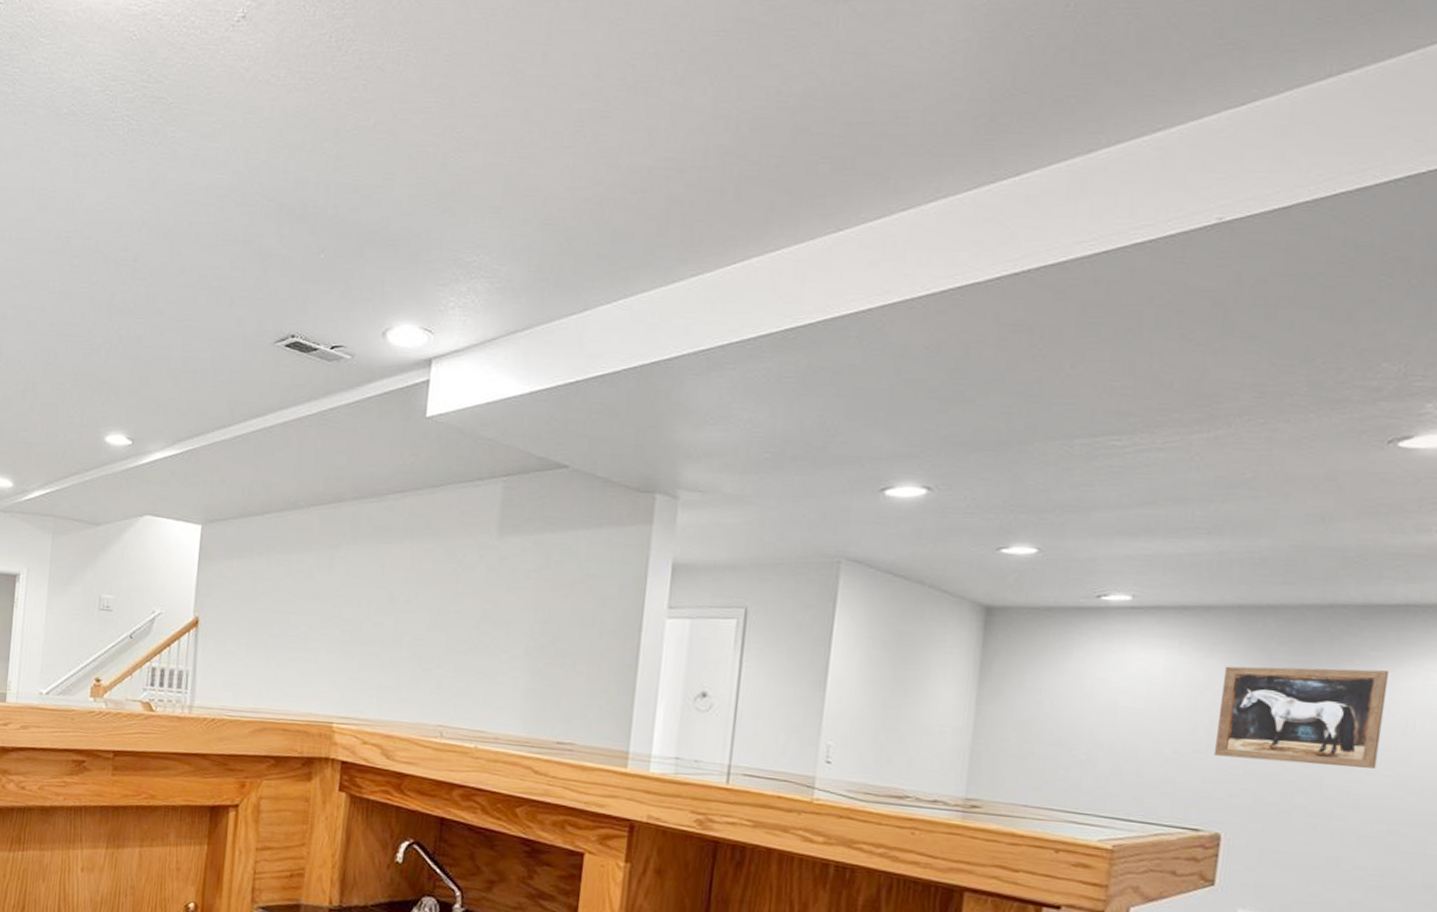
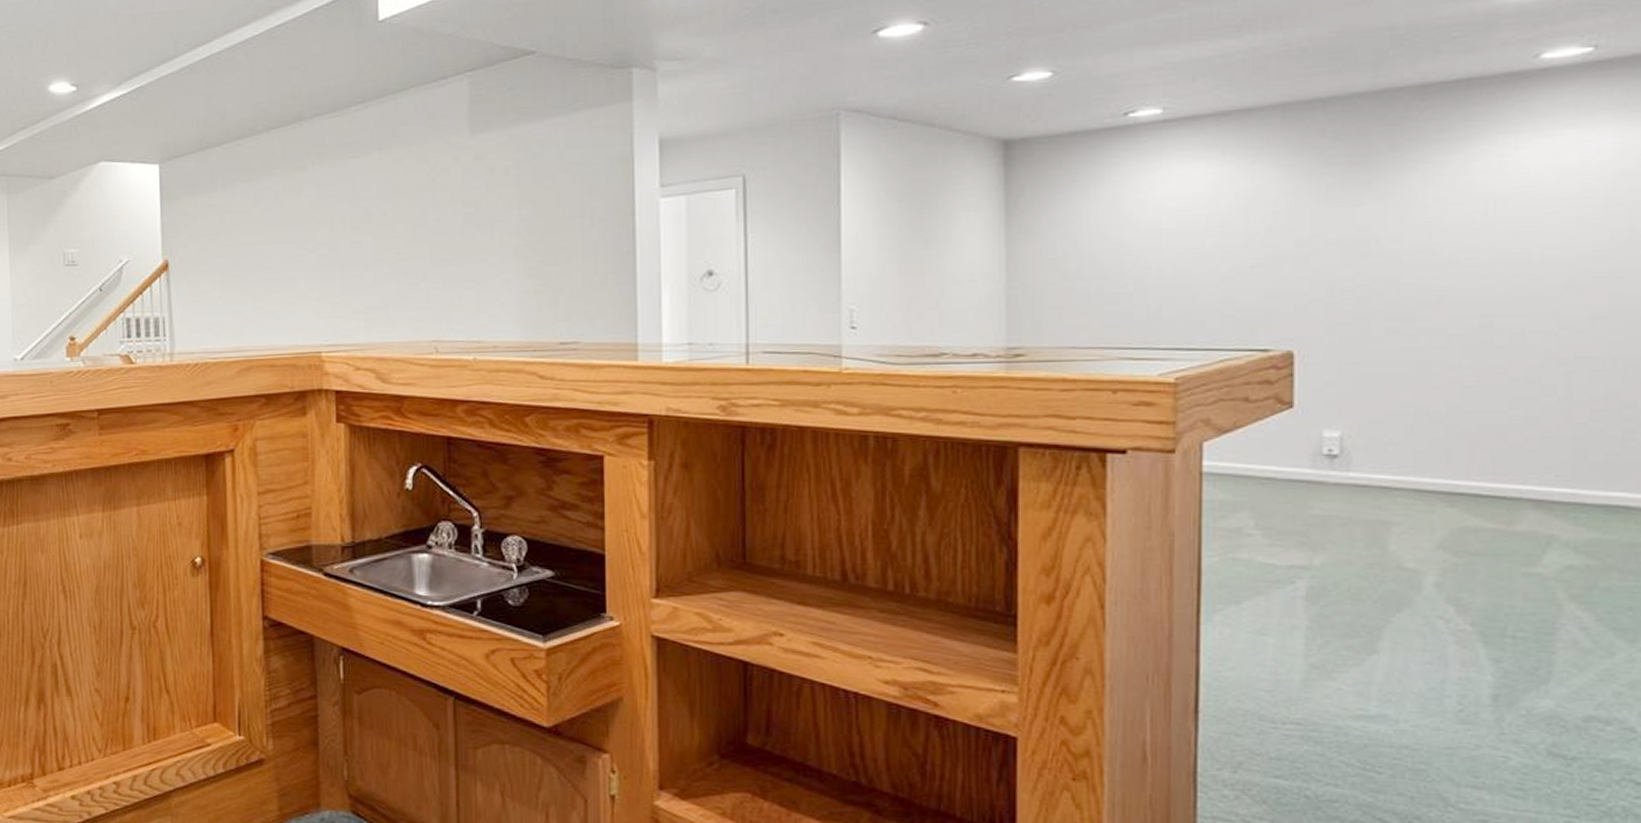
wall art: present [1215,666,1390,769] -> none [1274,153,1460,268]

